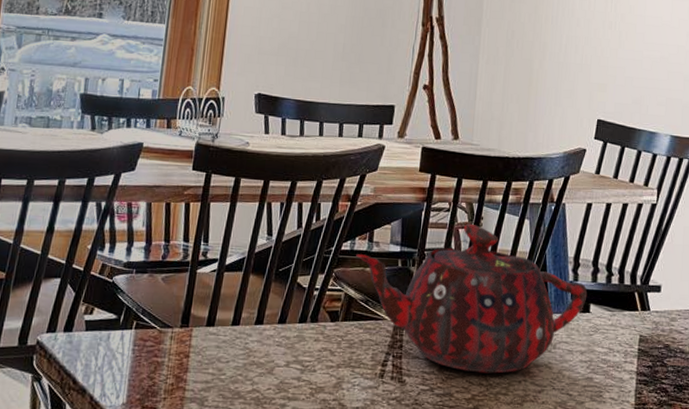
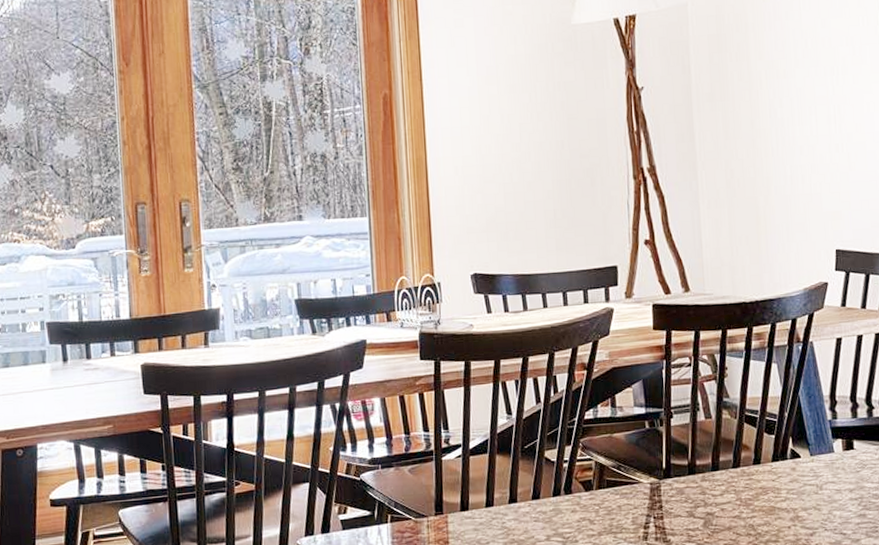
teapot: present [356,223,588,374] -> none [600,375,849,524]

